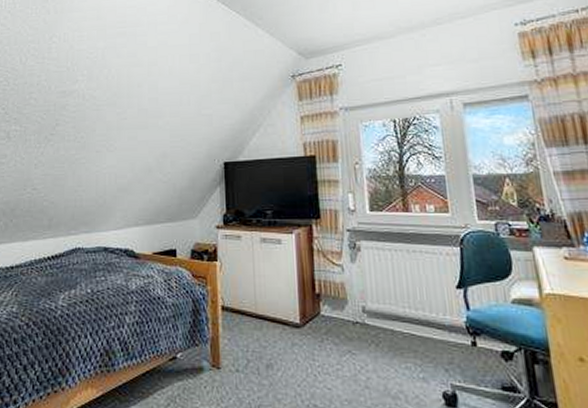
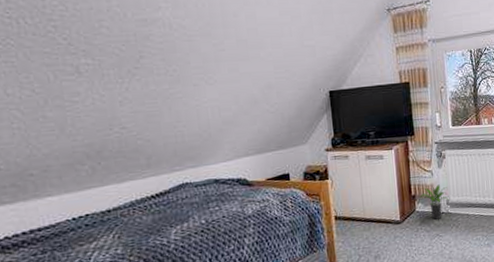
potted plant: none [326,284,367,330] -> present [419,184,450,220]

